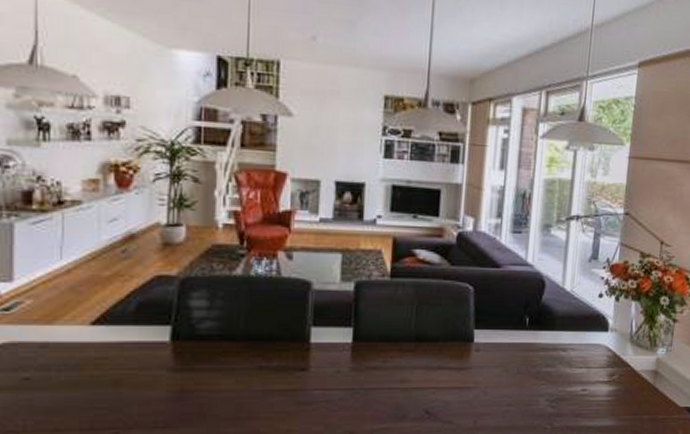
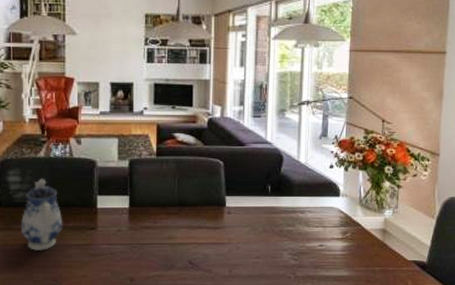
teapot: none [205,303,264,398] -> present [20,178,63,250]

